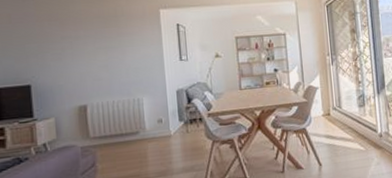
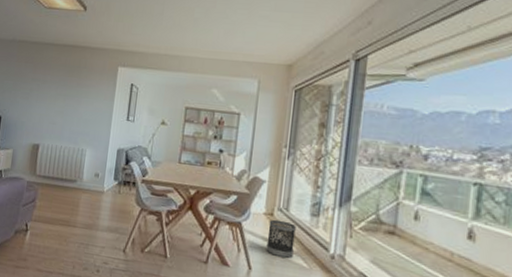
wastebasket: none [328,117,352,149] -> present [266,219,296,259]

